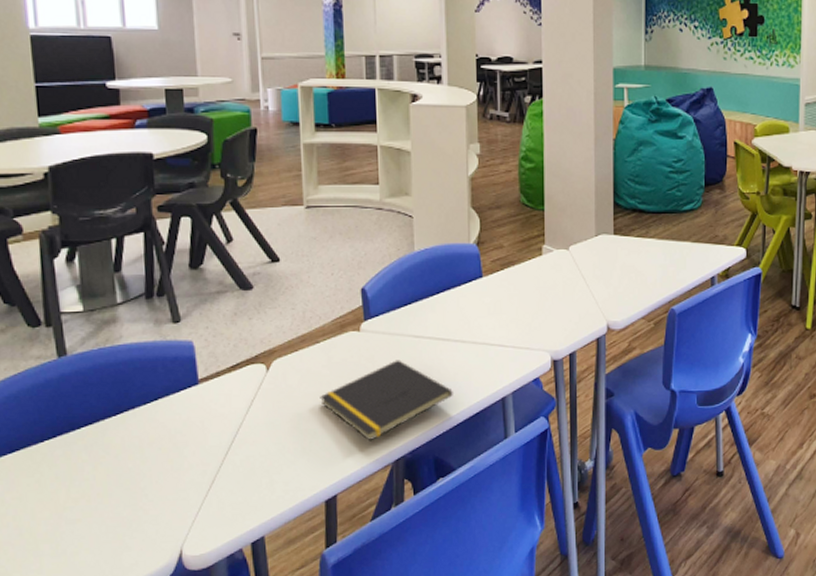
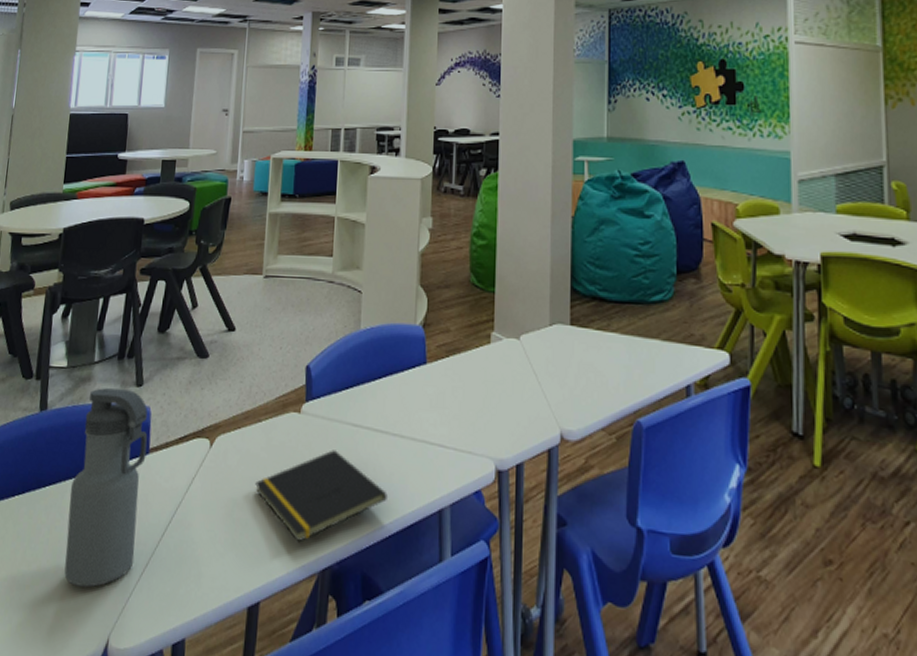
water bottle: none [111,327,198,511] -> present [64,388,148,588]

